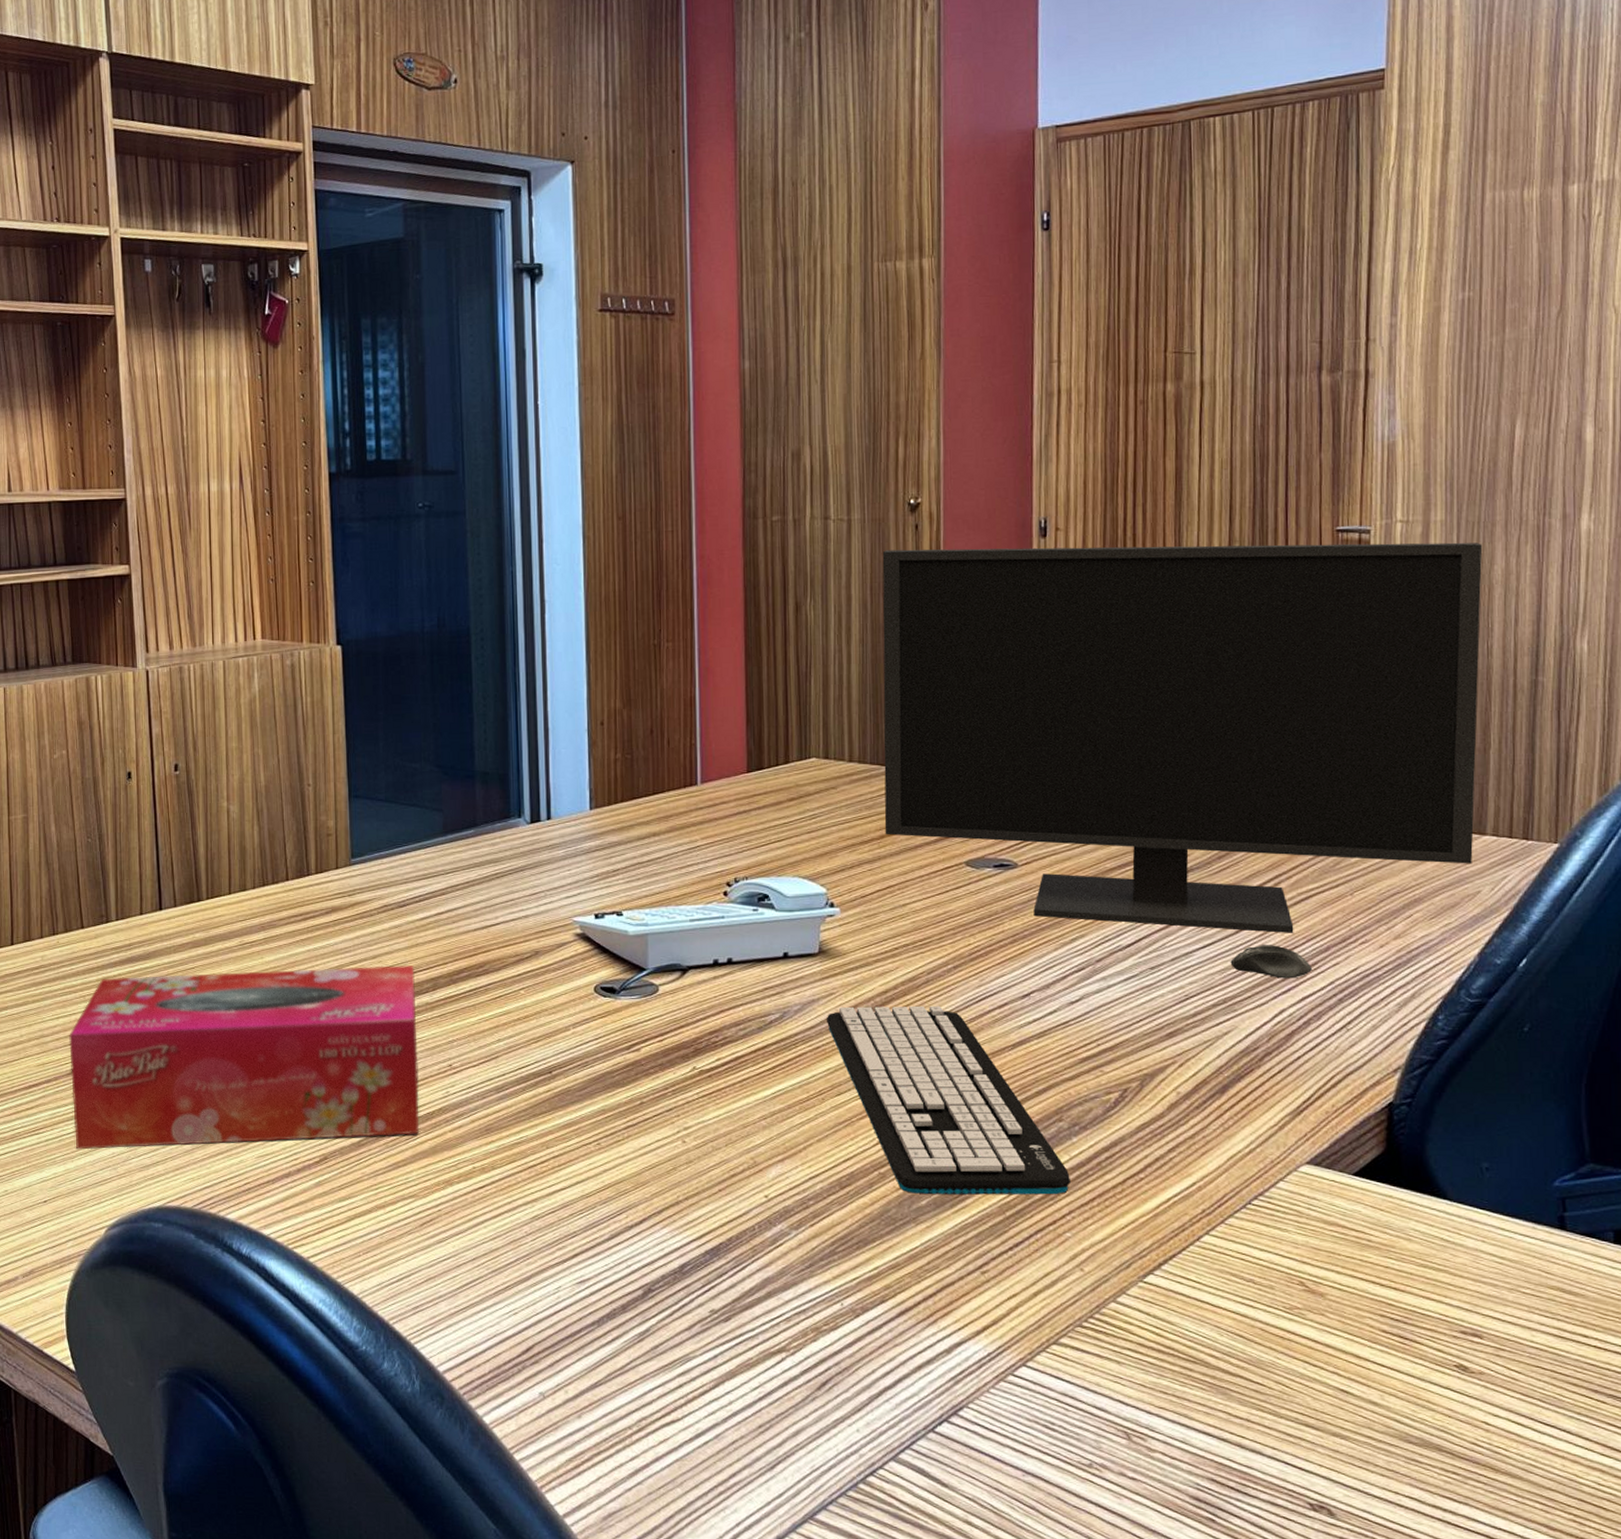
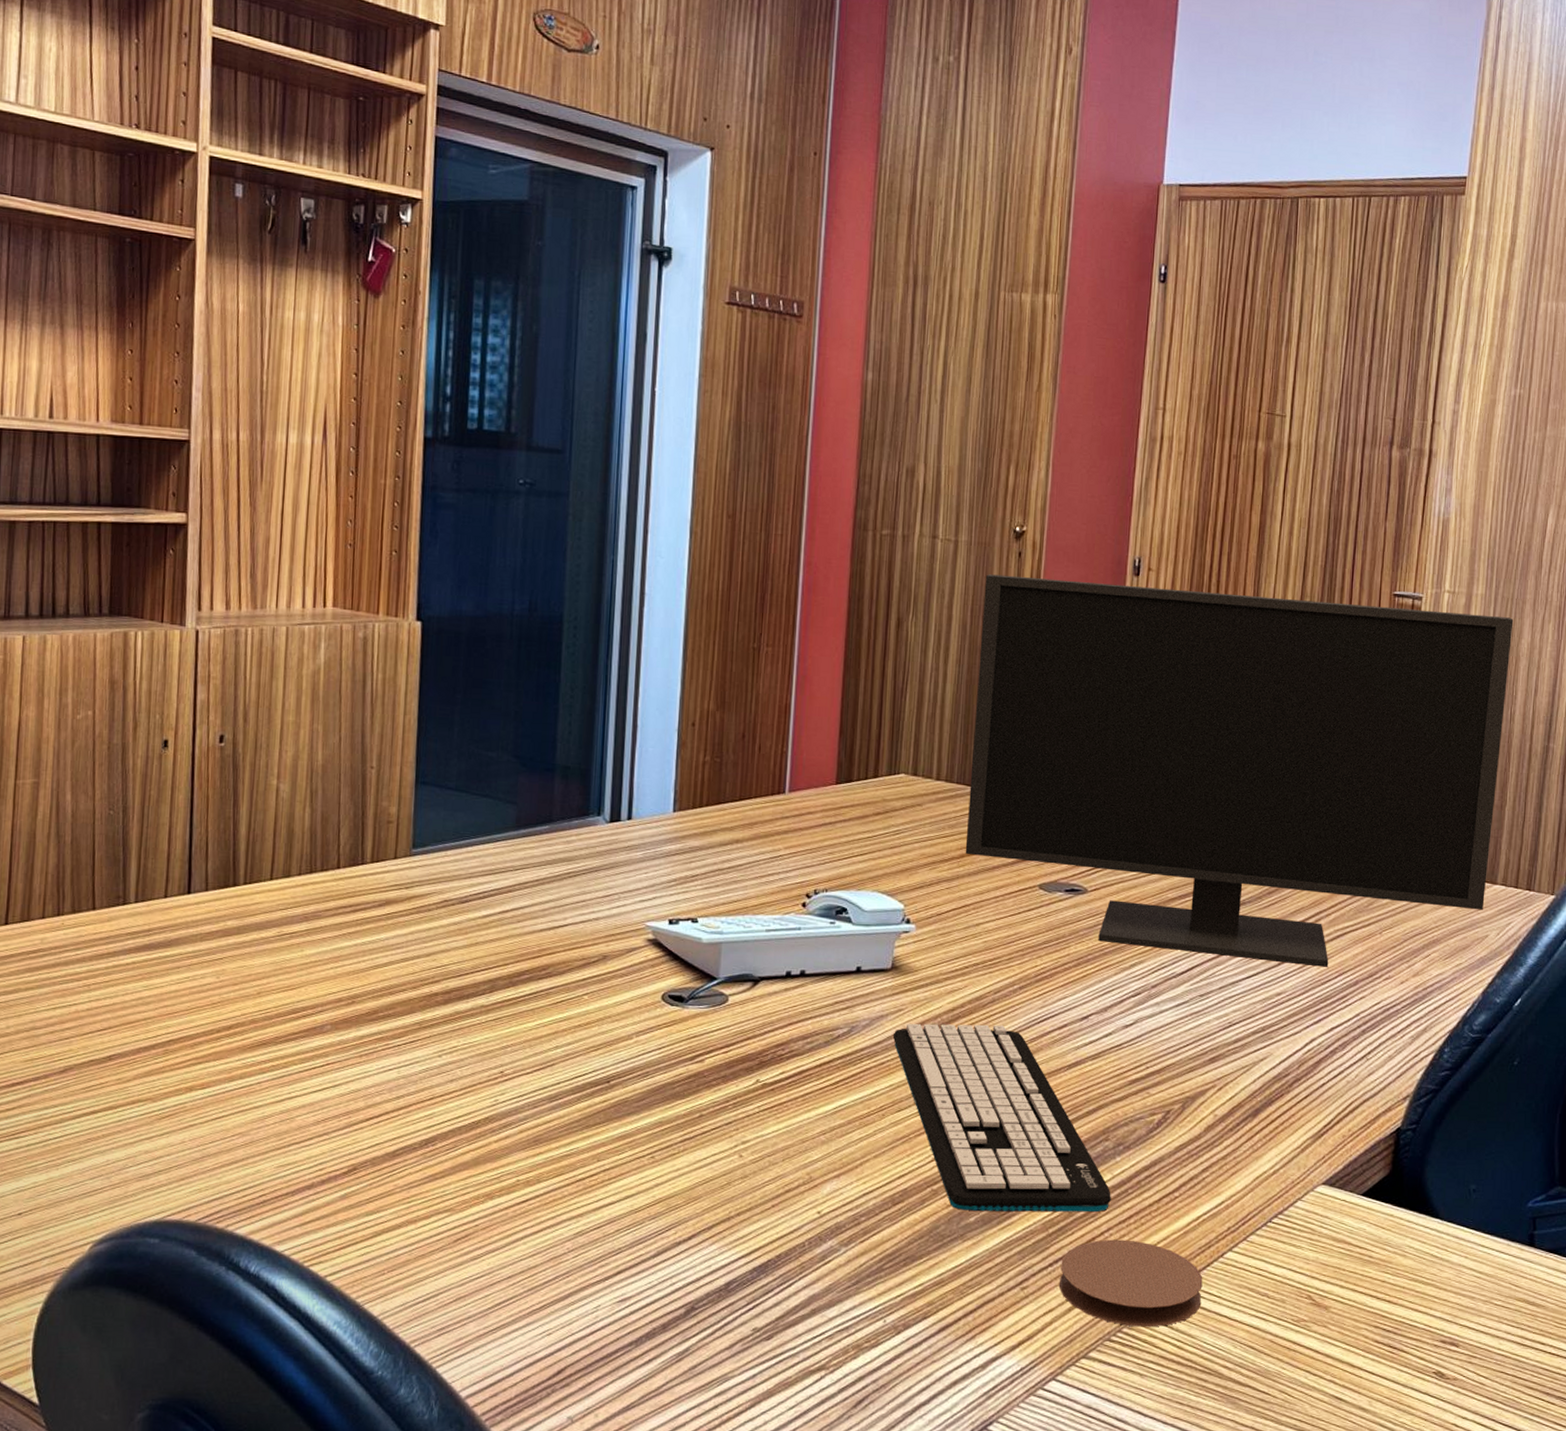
tissue box: present [69,965,419,1150] -> none [63,964,472,1157]
coaster: none [1021,1222,1180,1314] -> present [1058,1239,1203,1327]
computer mouse: present [1230,945,1312,979] -> none [1271,977,1341,1010]

